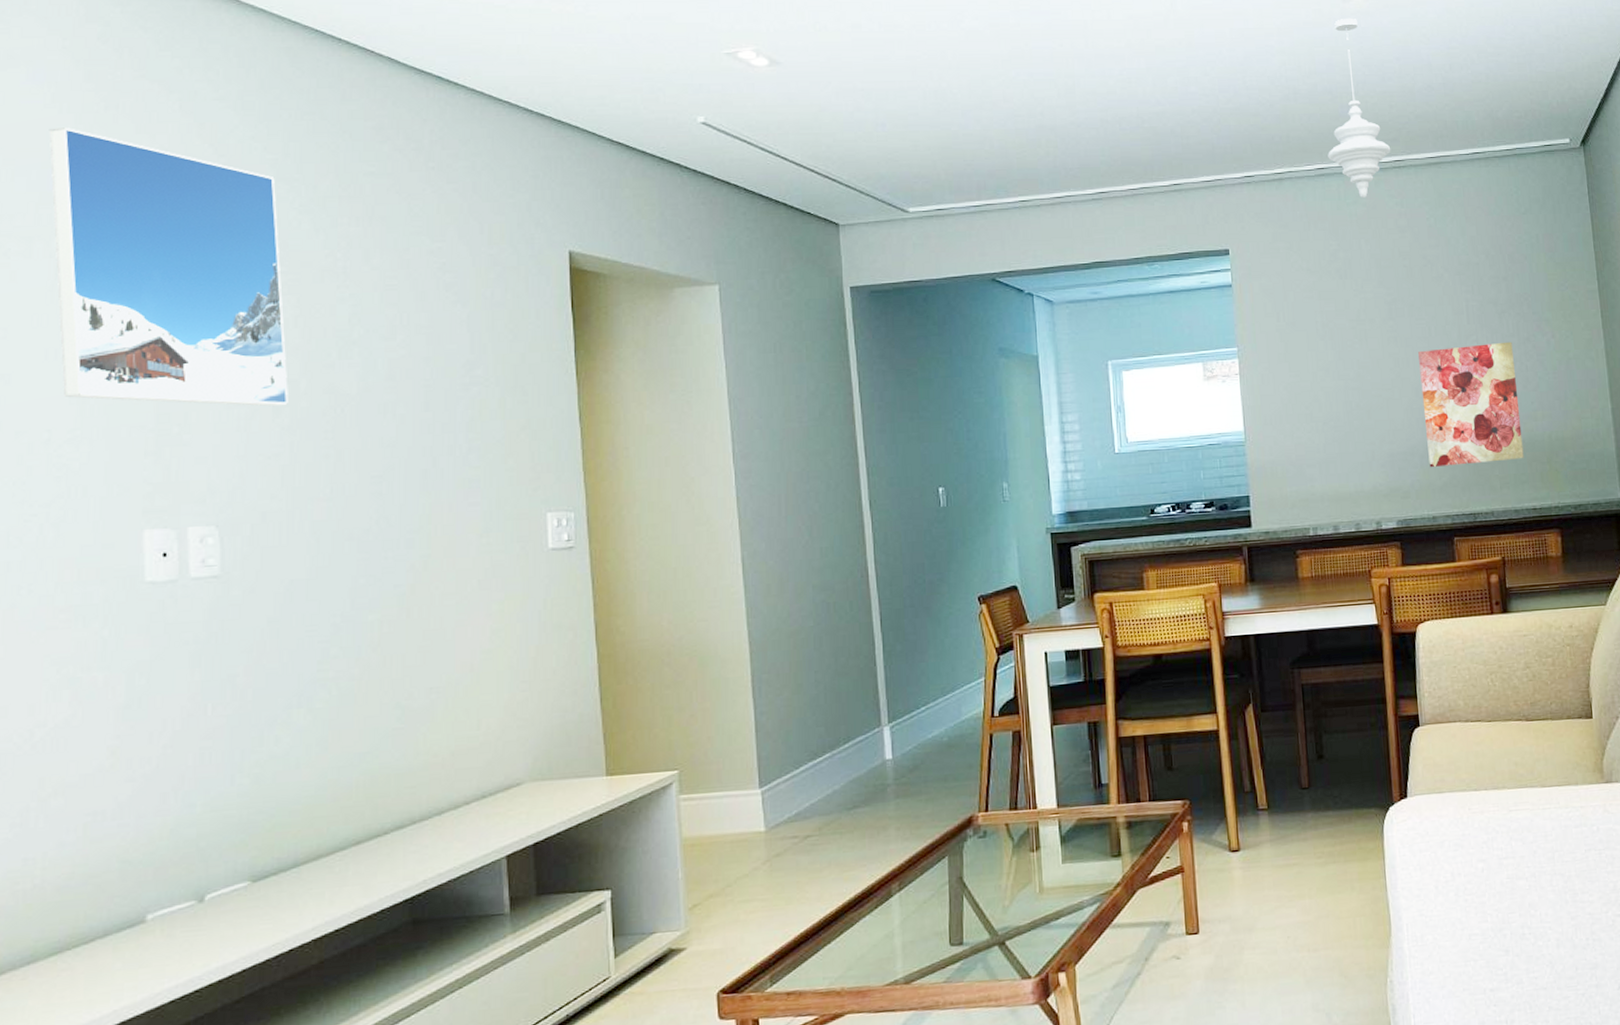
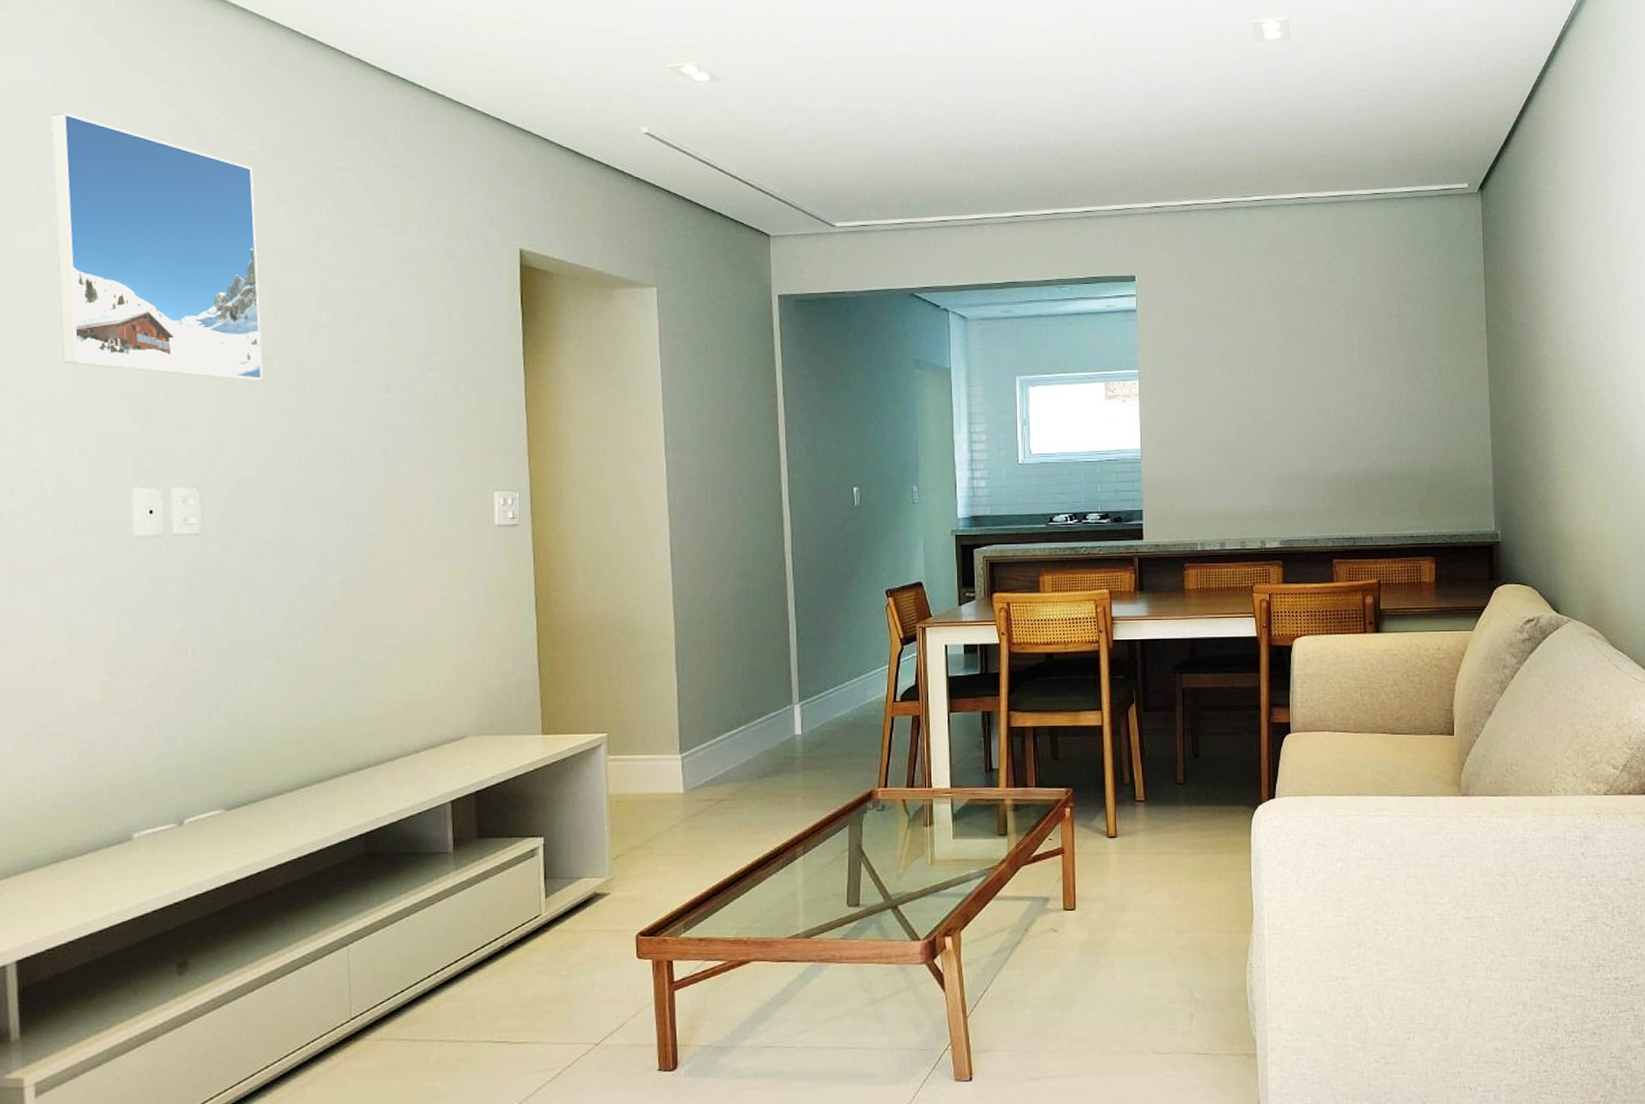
pendant light: present [1328,18,1391,199] -> none [1234,57,1295,233]
wall art: present [1418,341,1524,468] -> none [1310,377,1405,493]

